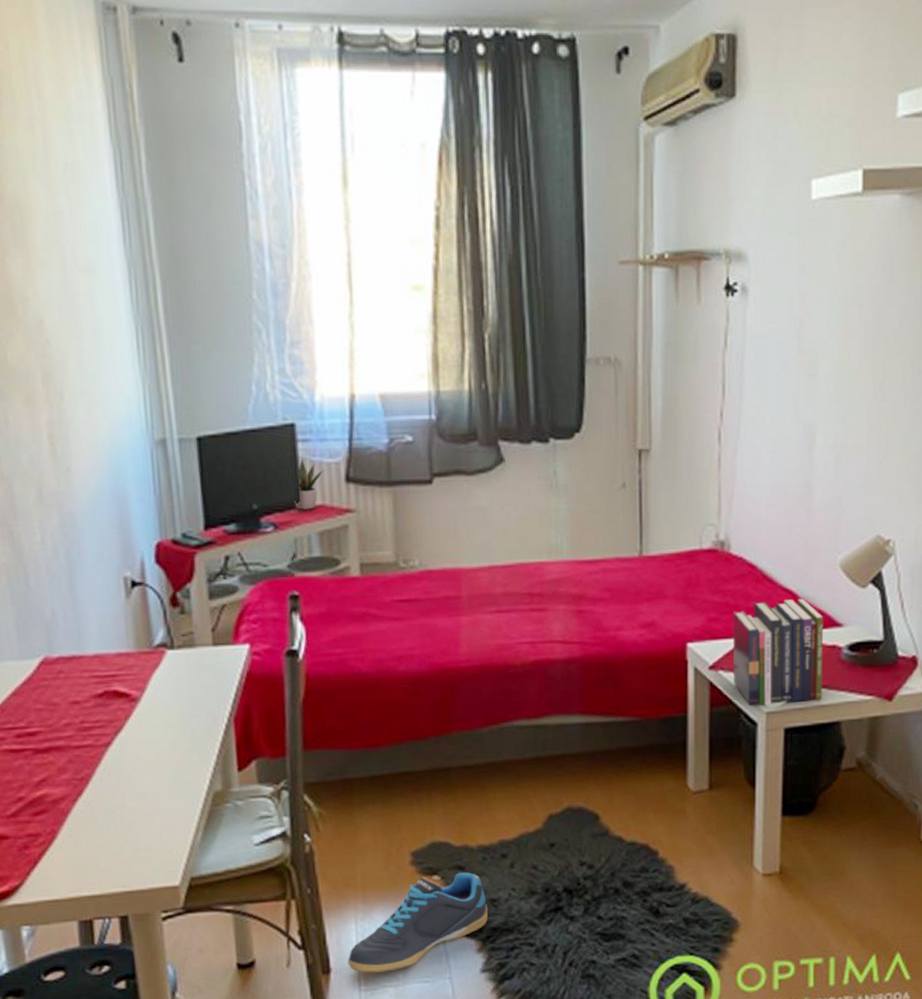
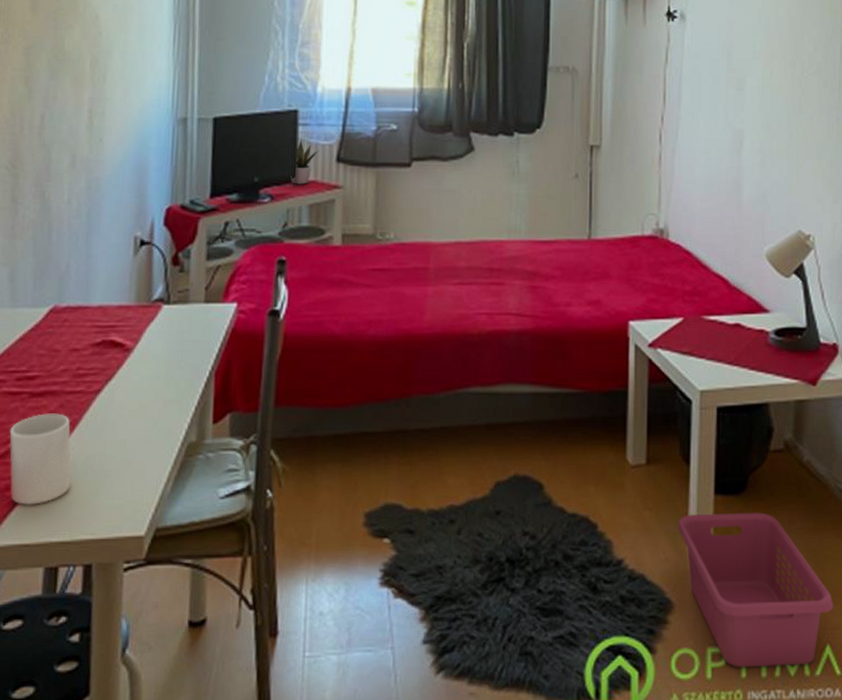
mug: none [18,769,94,862] -> present [9,413,72,505]
athletic shoe: present [347,872,488,973] -> none [294,536,433,639]
books: present [732,598,824,705] -> none [670,284,752,383]
laundry basket: none [742,831,905,978] -> present [677,512,834,668]

